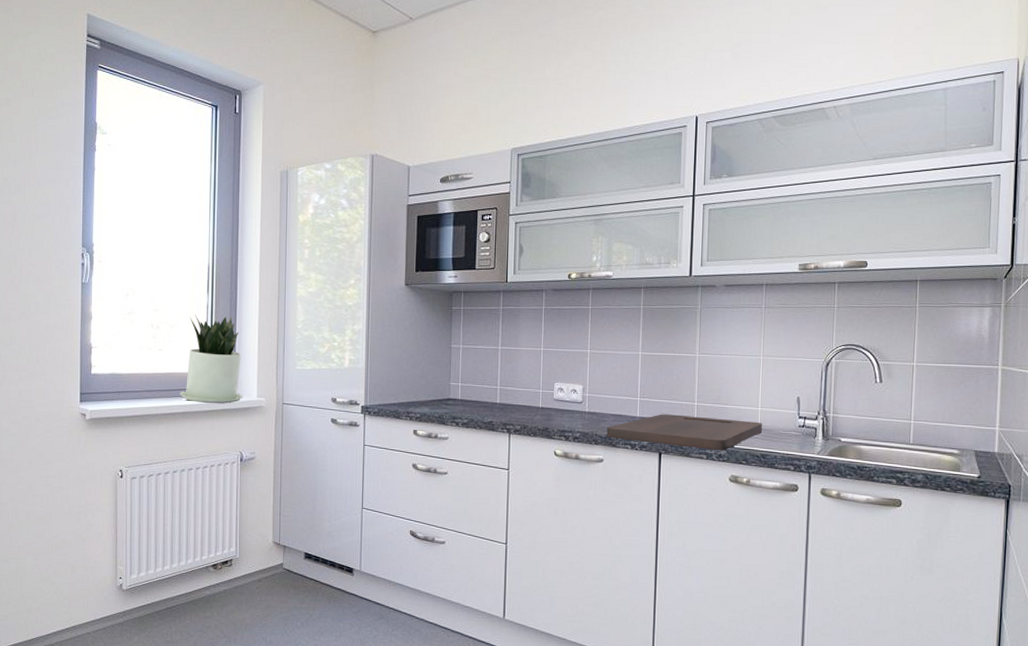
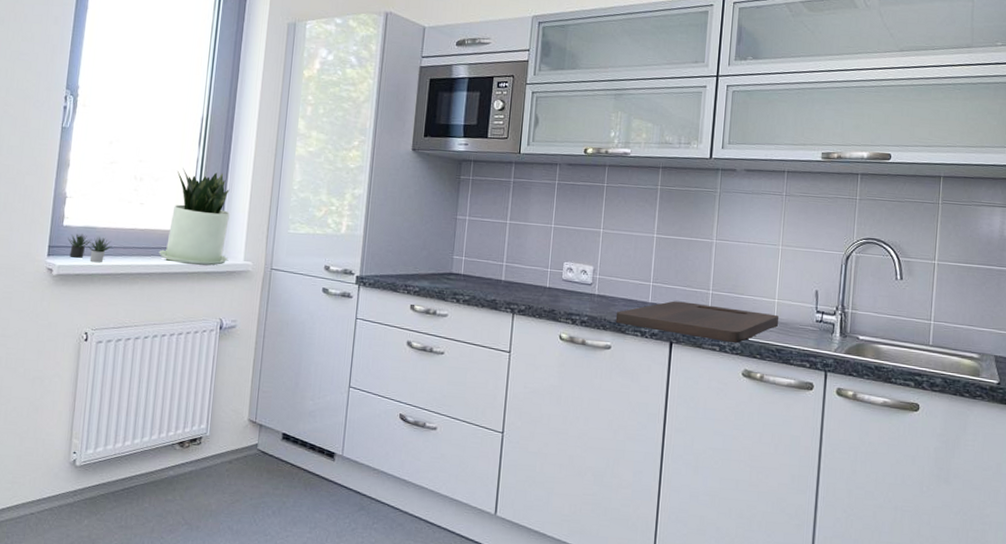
succulent plant: none [96,380,137,407] -> present [68,234,112,263]

